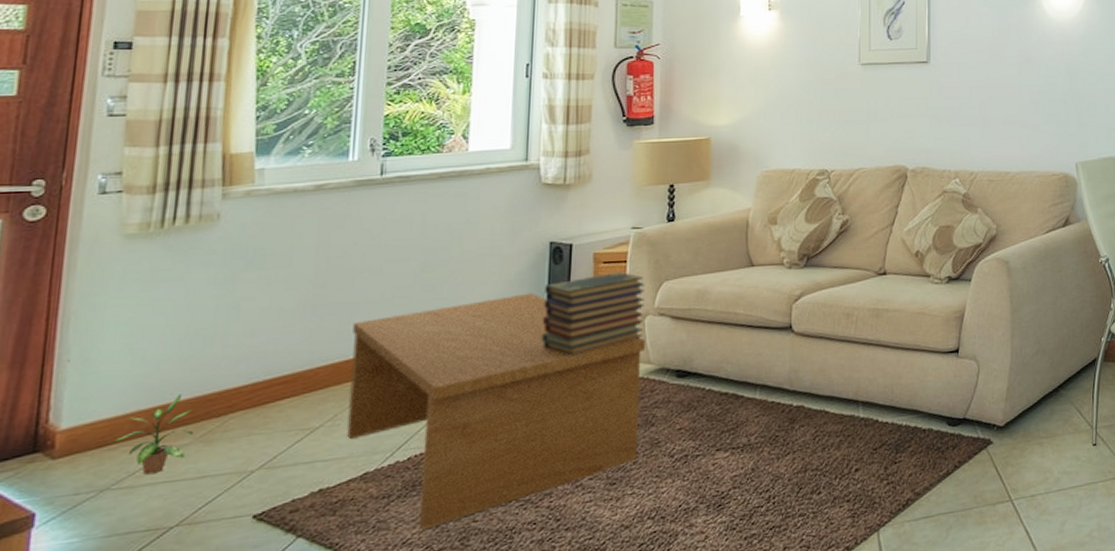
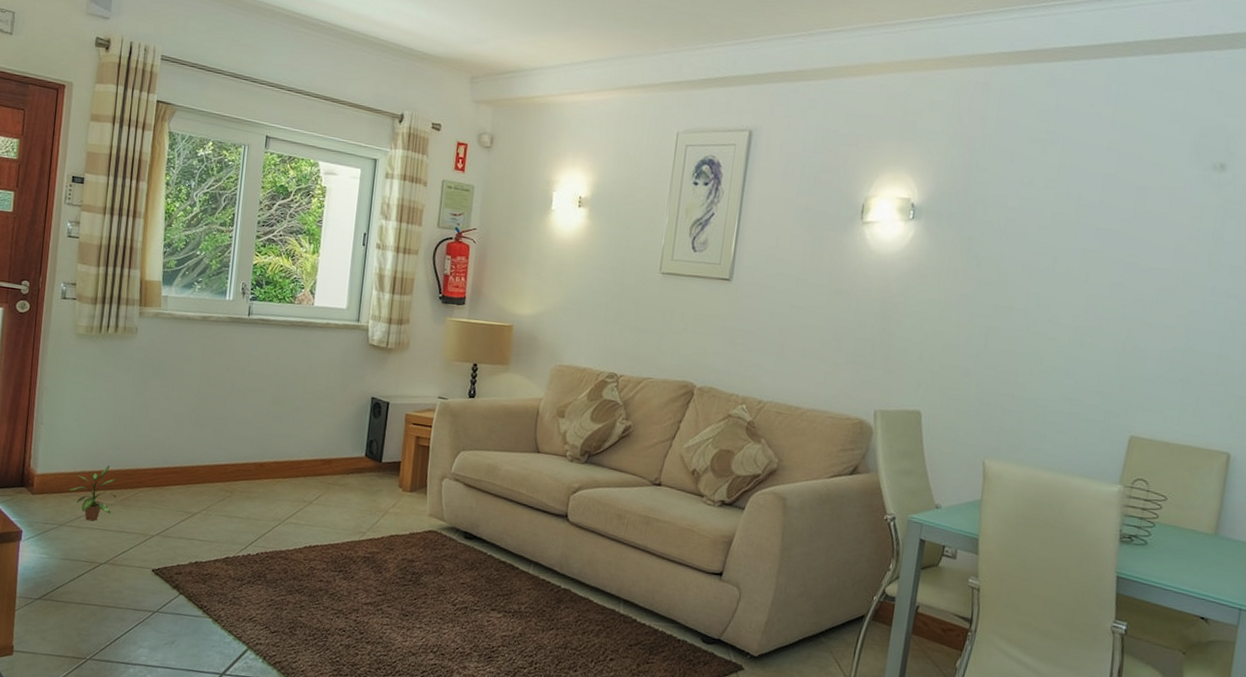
coffee table: present [347,293,646,530] -> none [216,435,442,614]
book stack: present [541,271,645,356] -> none [359,433,445,500]

